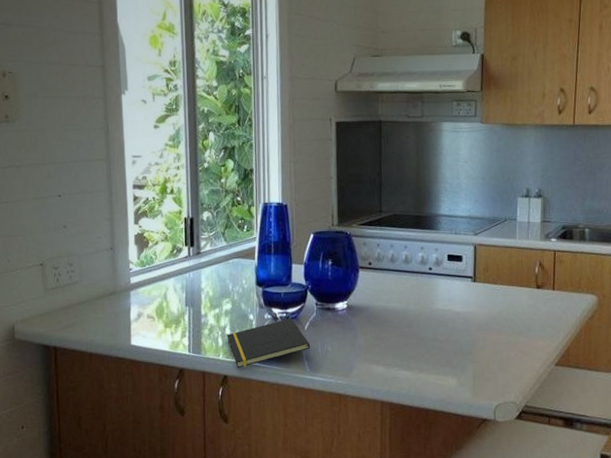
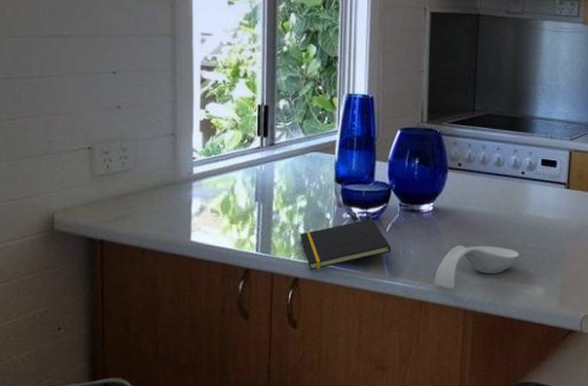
spoon rest: none [351,339,432,383] -> present [433,245,520,290]

